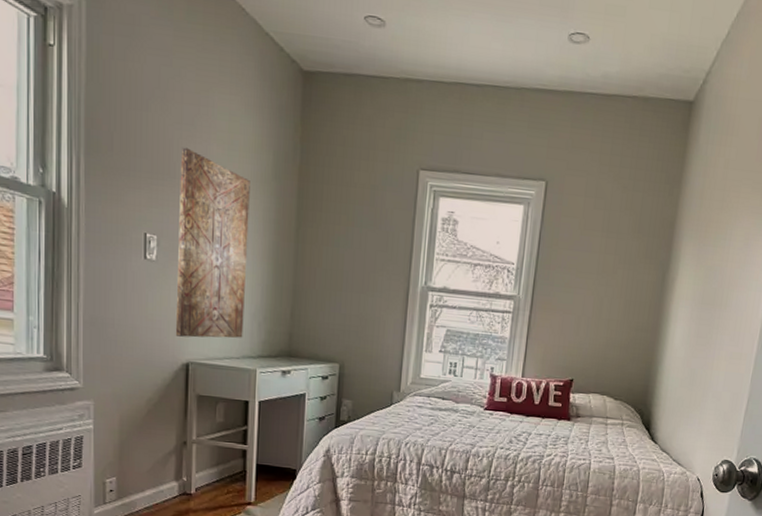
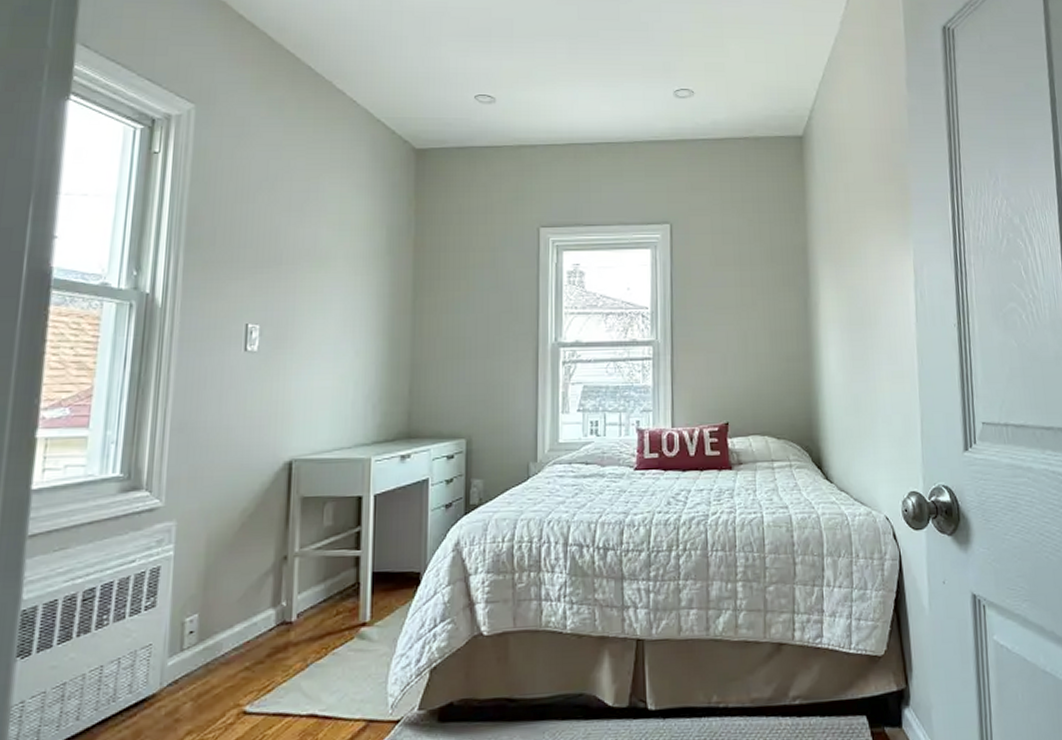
wall art: present [175,147,250,338] -> none [277,233,363,432]

